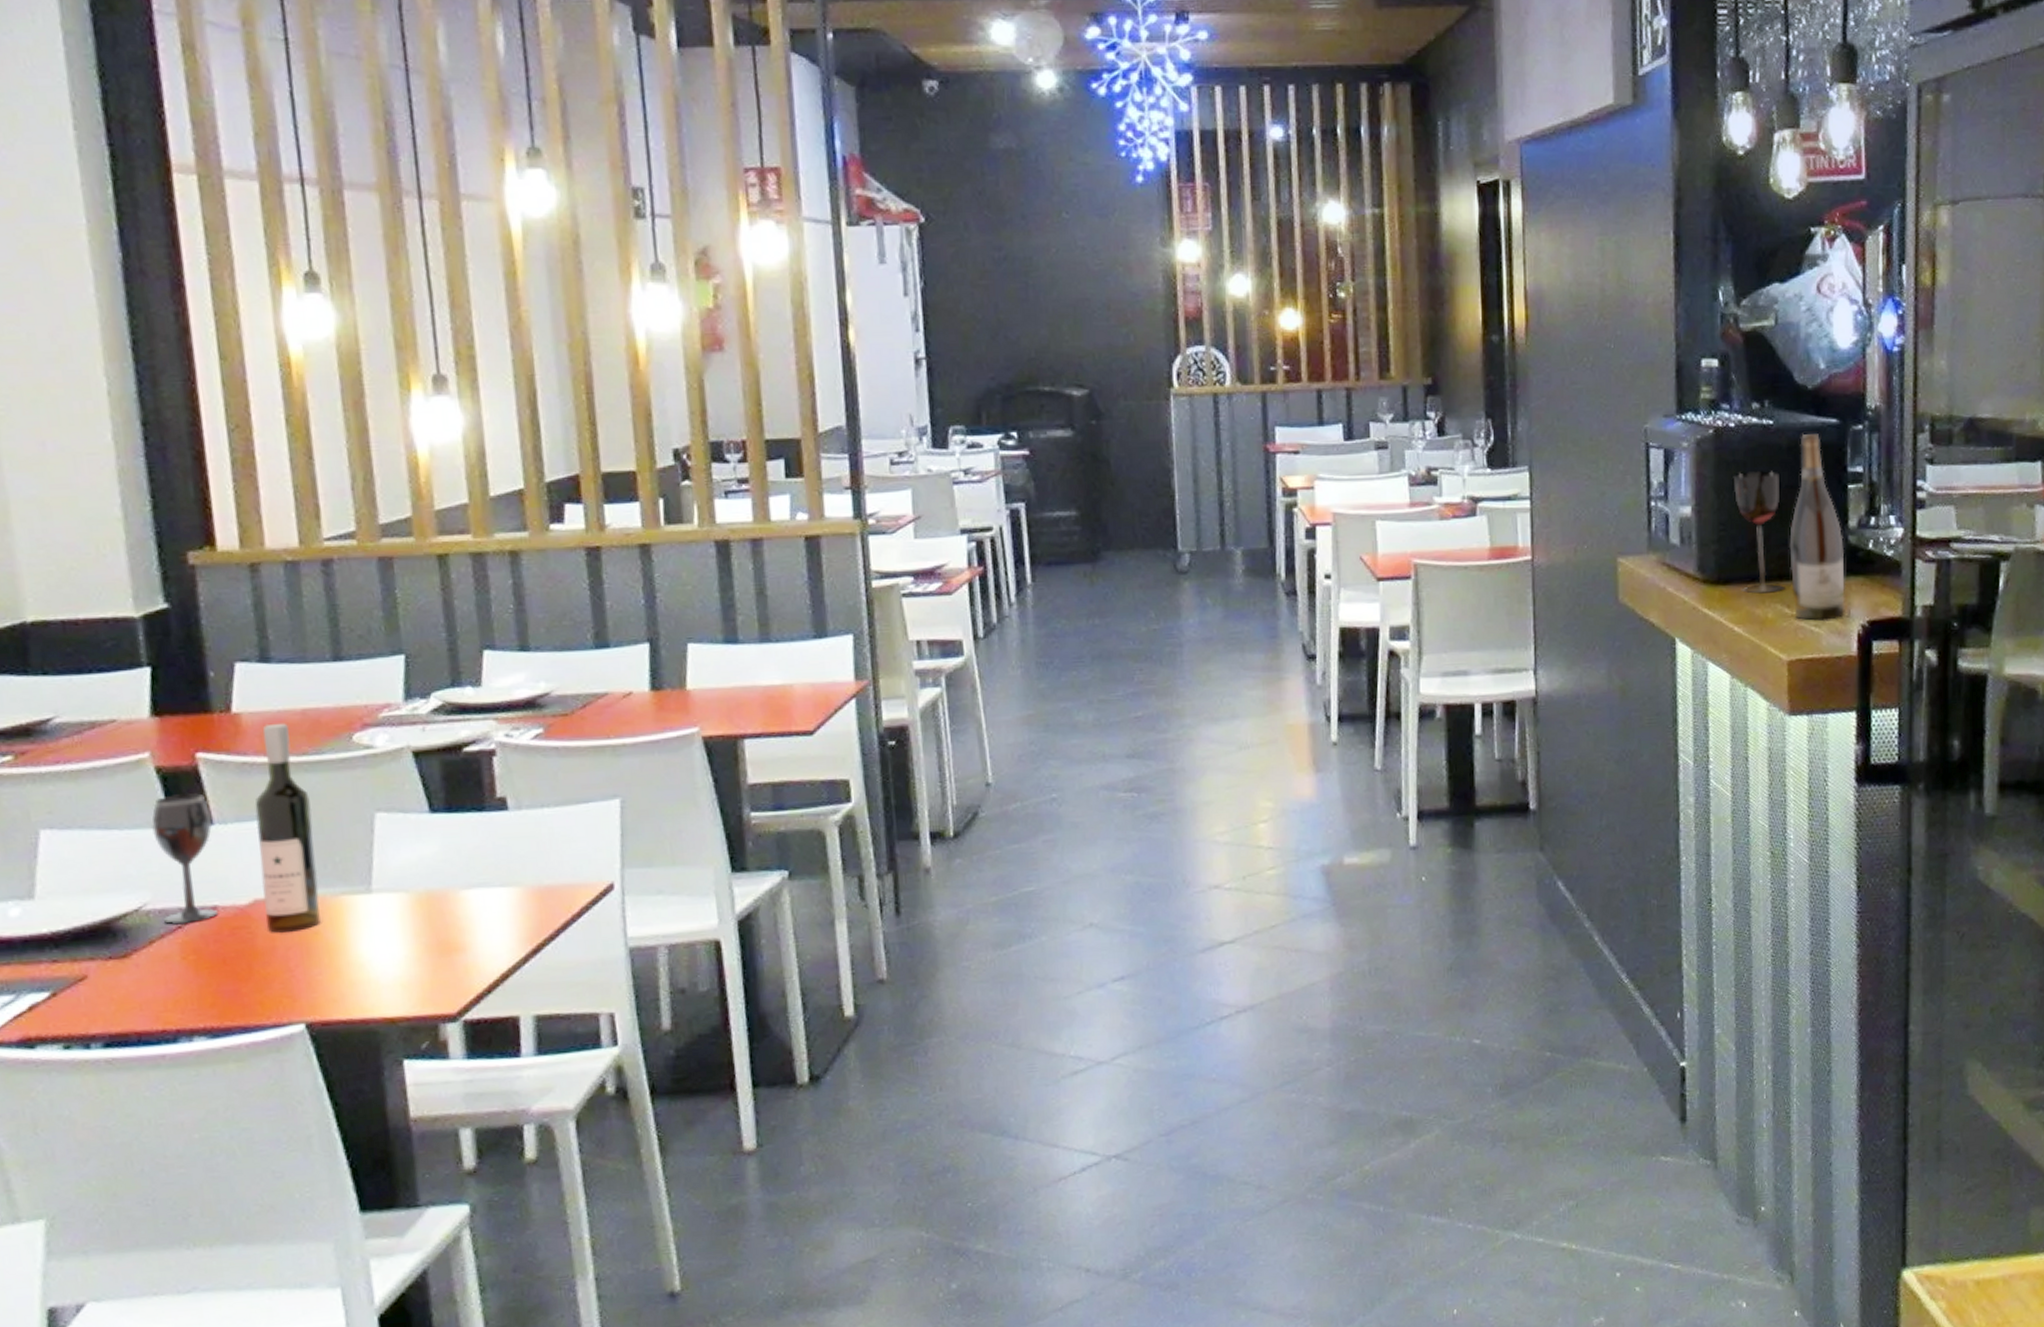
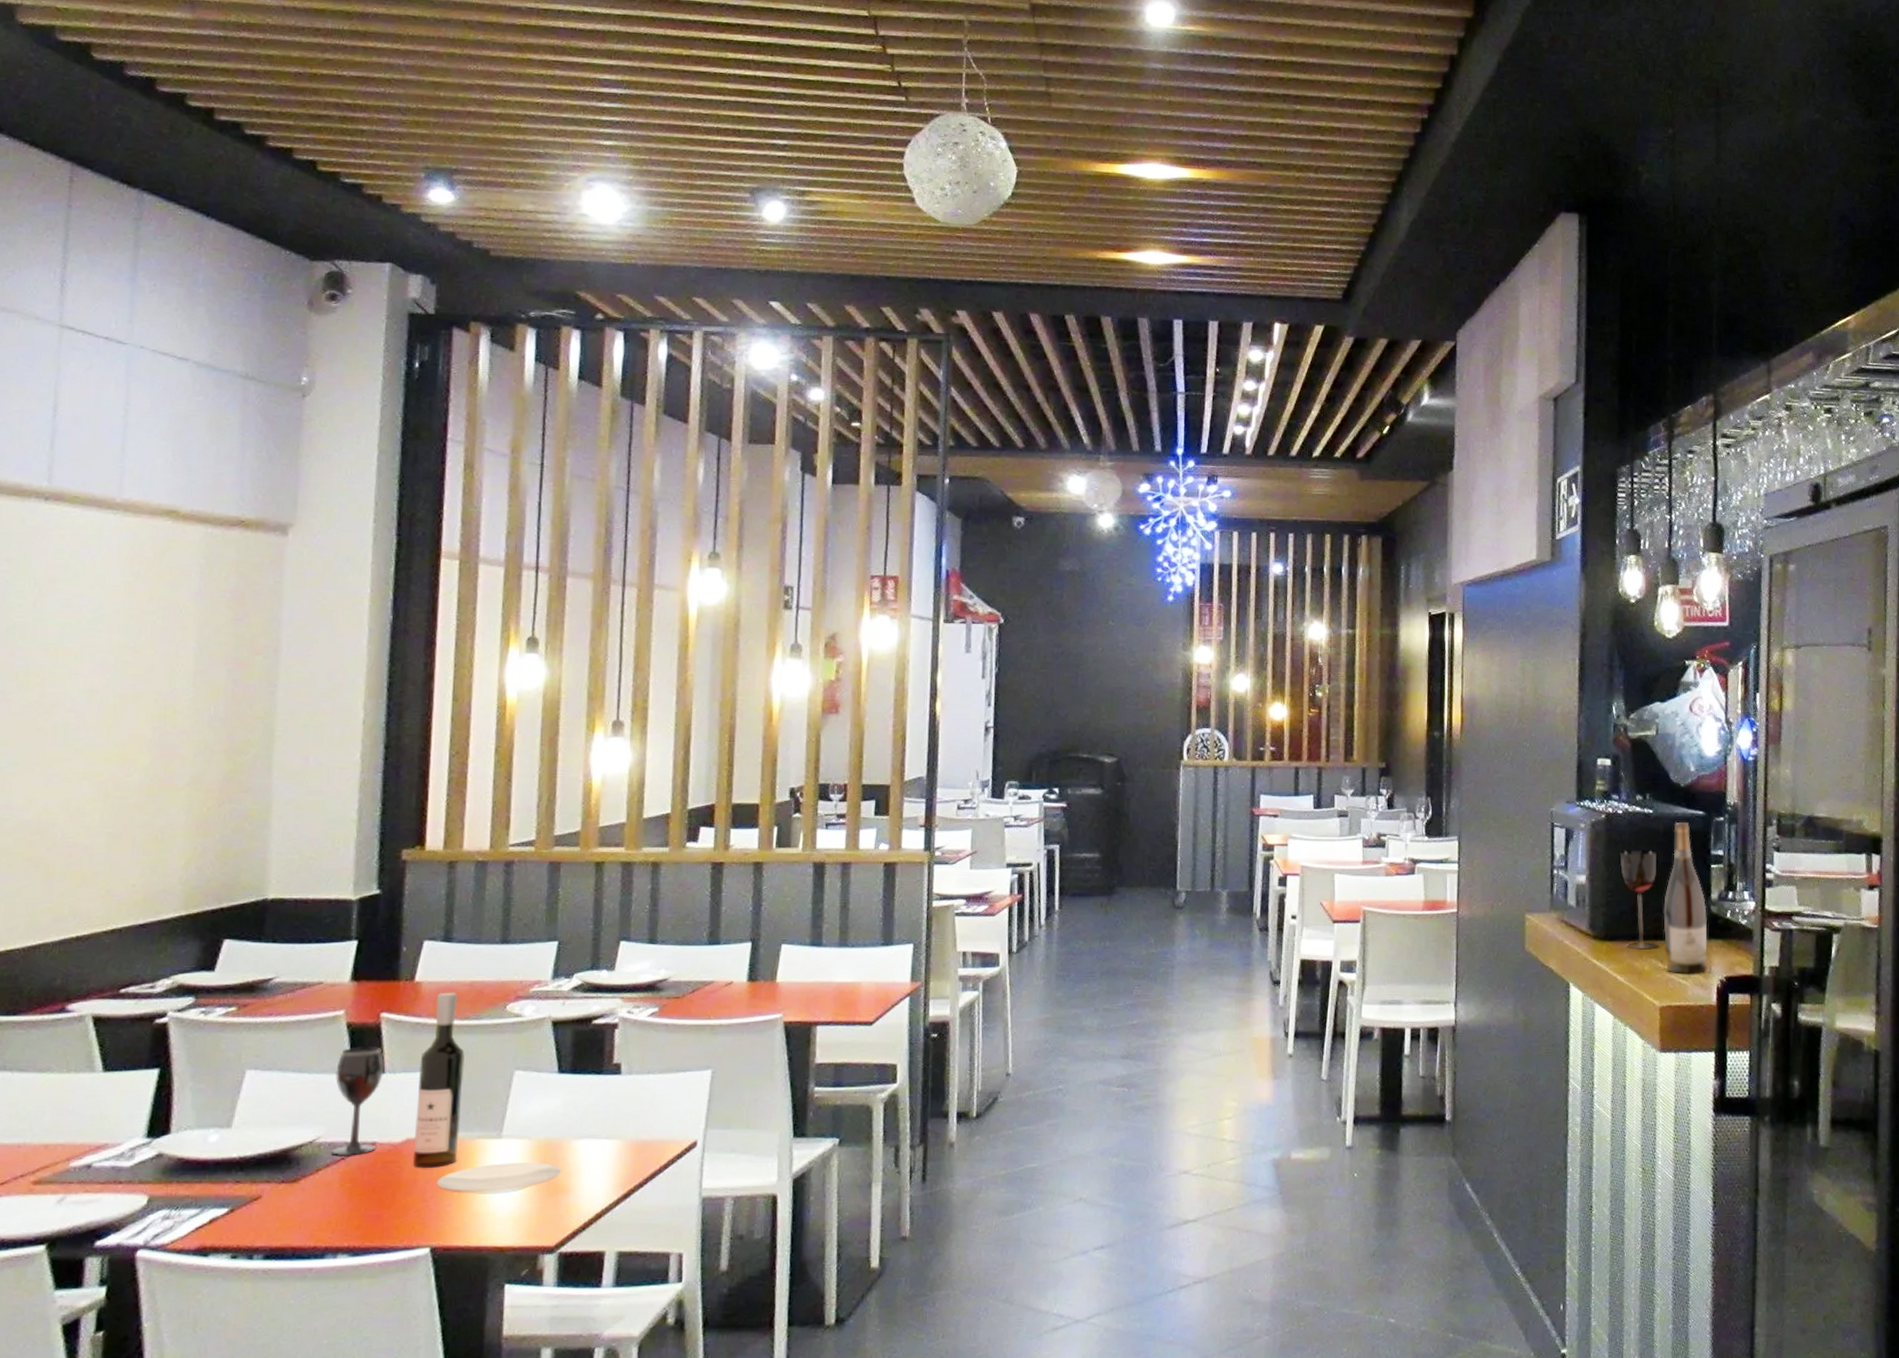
plate: none [299,918,452,960] -> present [436,1163,562,1196]

